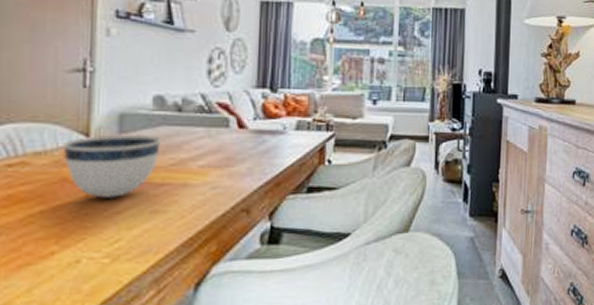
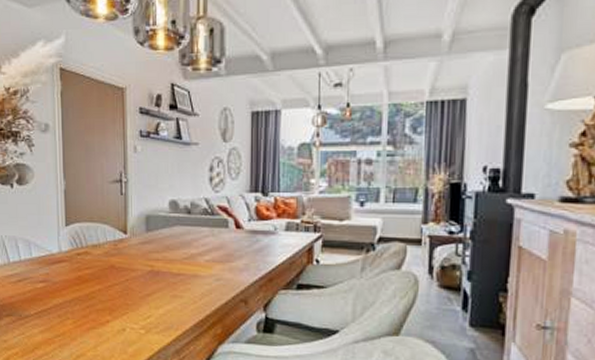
bowl: present [62,136,161,198] -> none [110,233,176,283]

